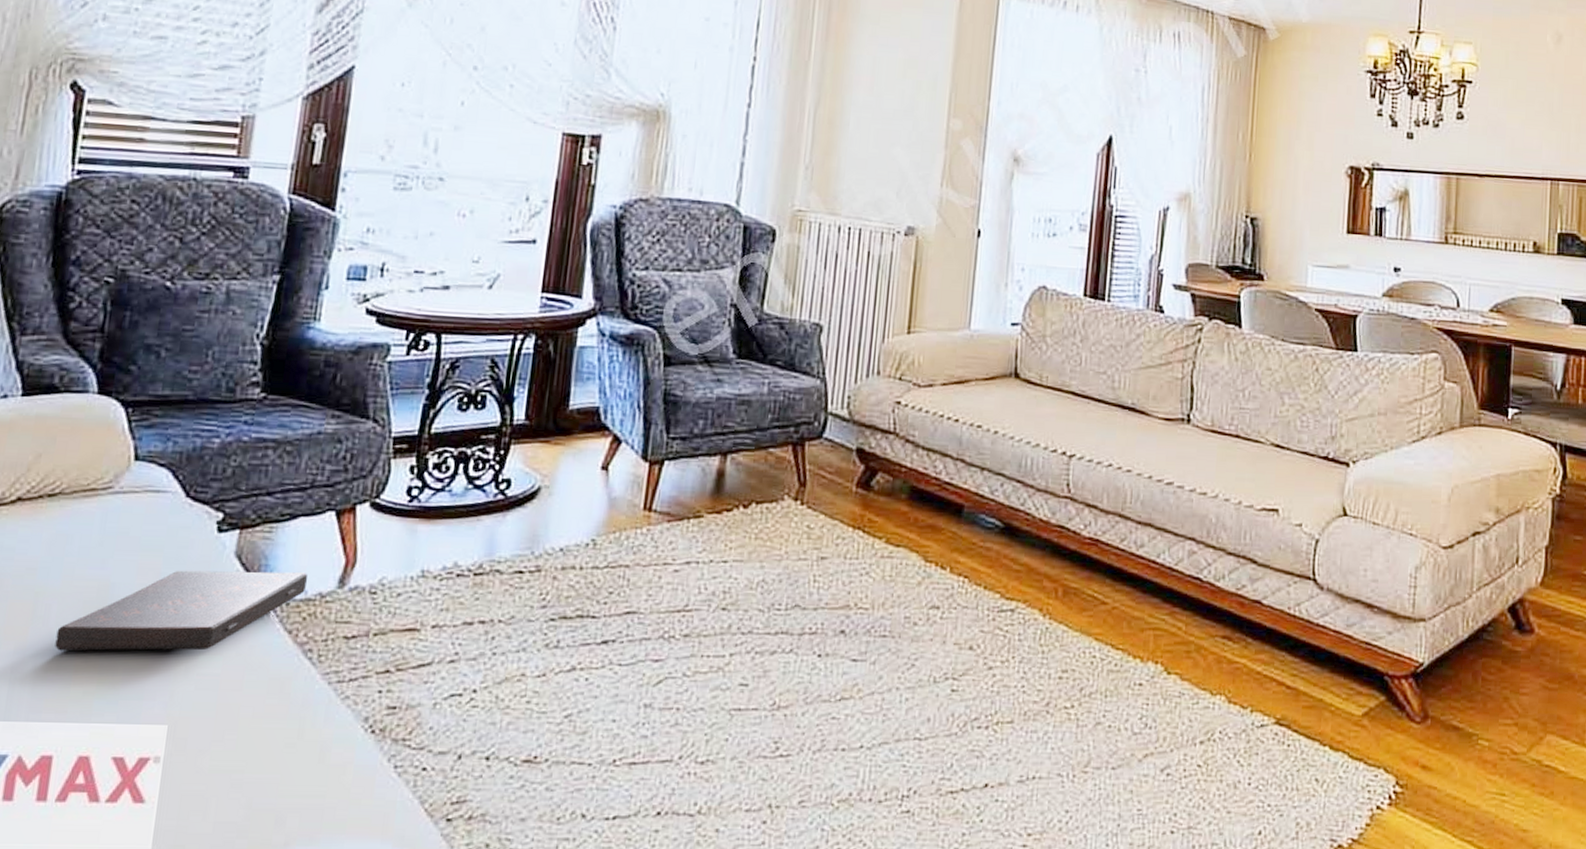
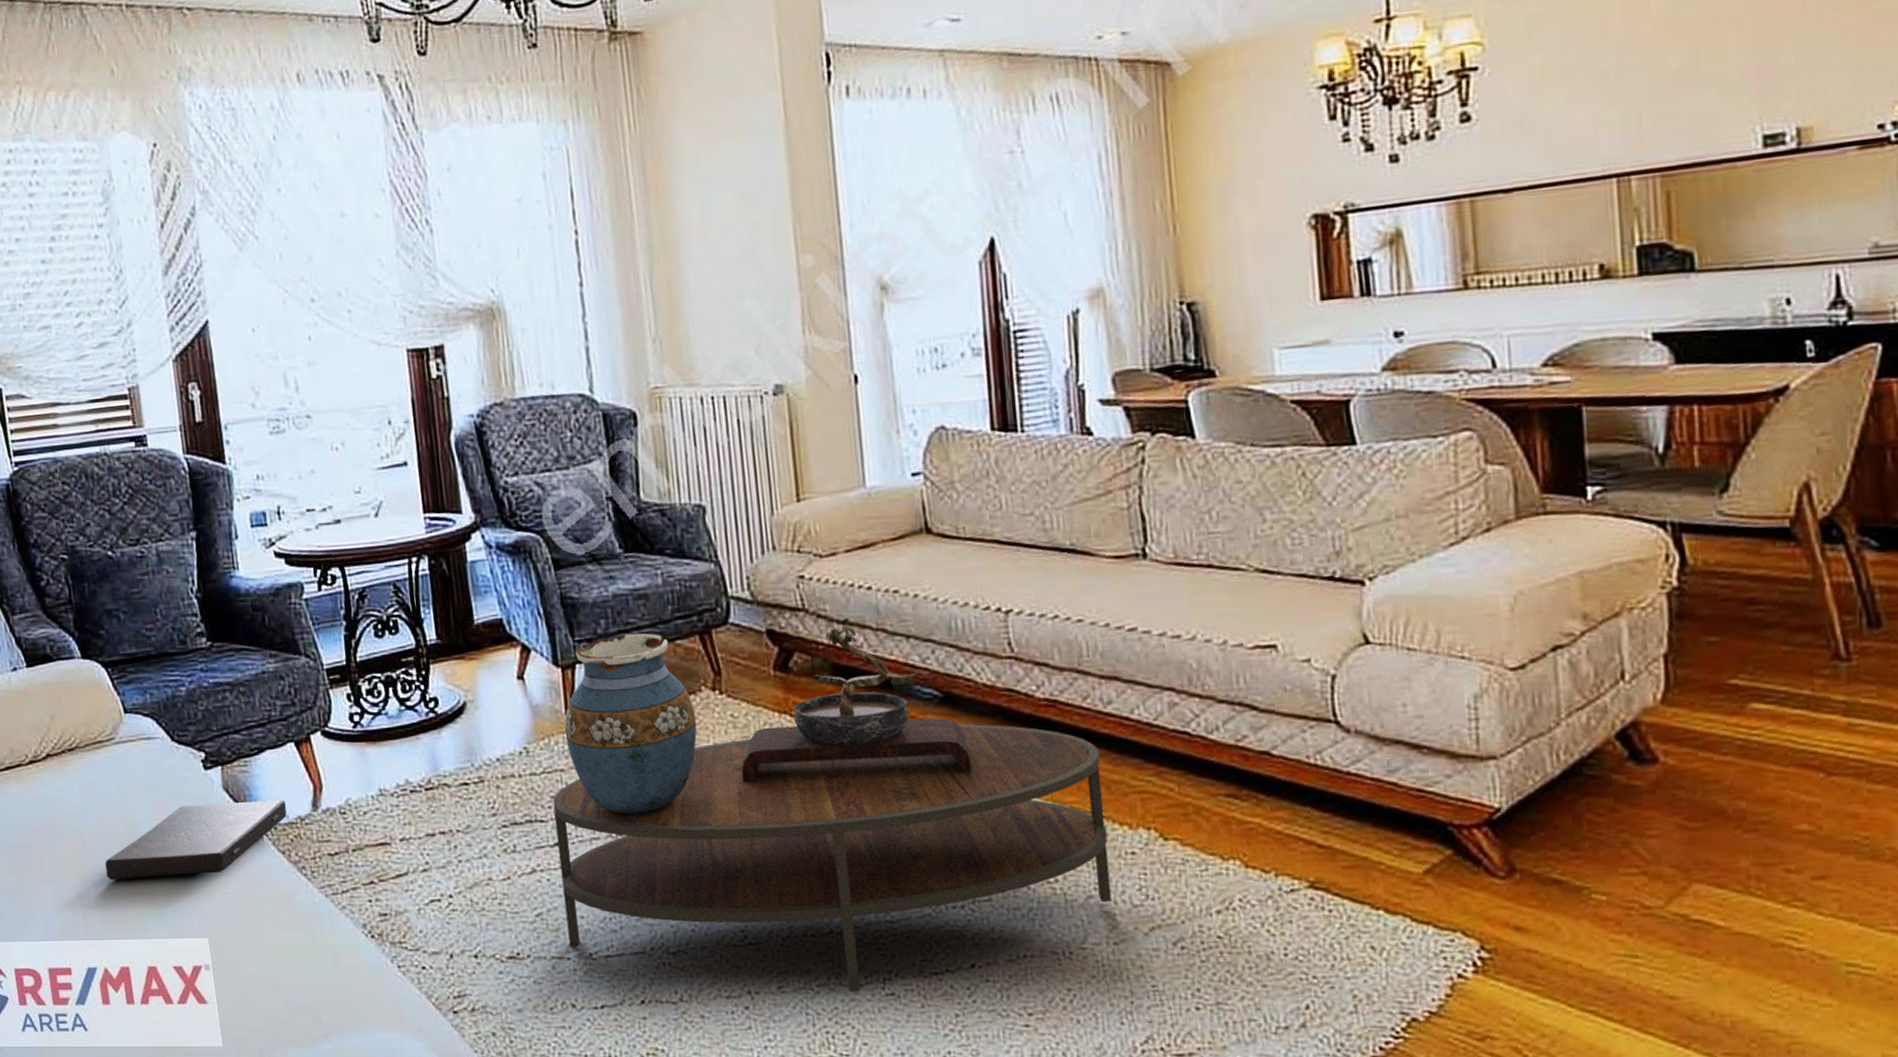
coffee table: none [594,550,1127,808] -> present [552,724,1112,992]
vase: none [637,437,774,617] -> present [564,633,697,815]
bonsai tree: none [805,445,1018,601] -> present [741,617,972,783]

